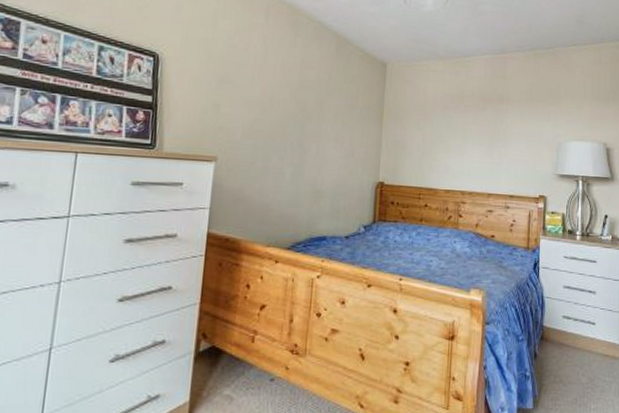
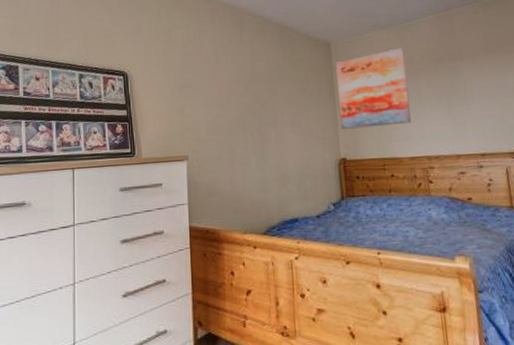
wall art: none [384,81,456,157] -> present [336,48,412,129]

